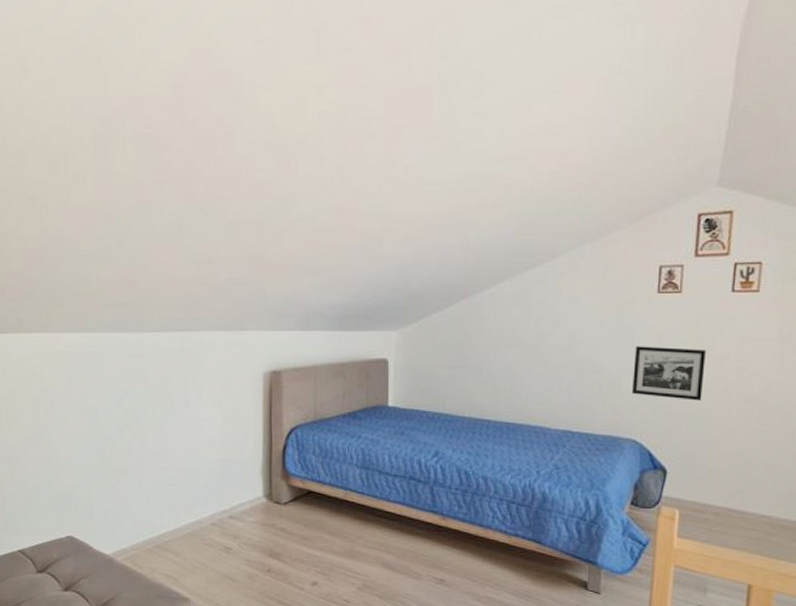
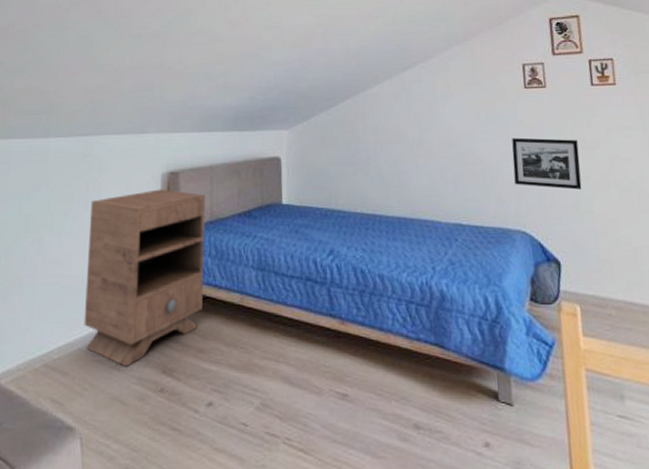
nightstand: none [191,388,309,550] -> present [84,189,206,367]

